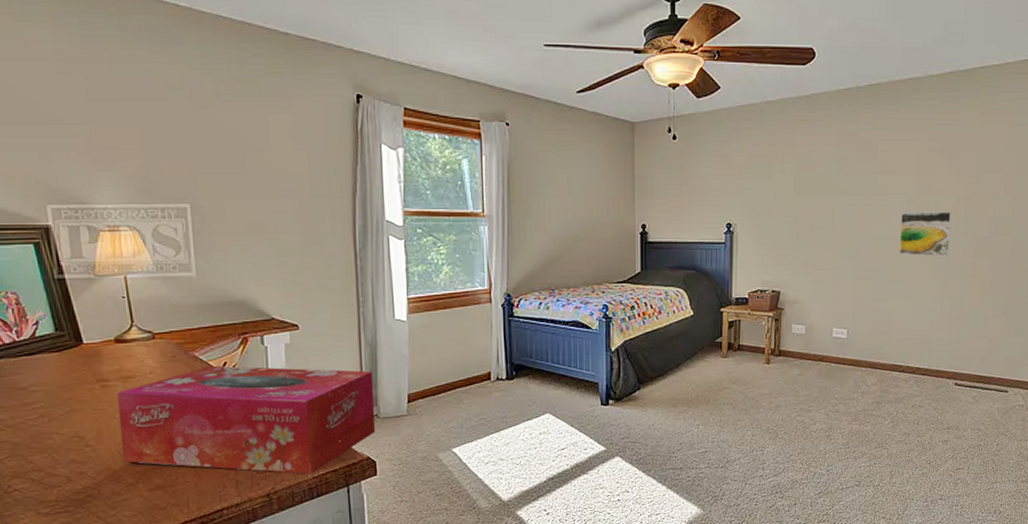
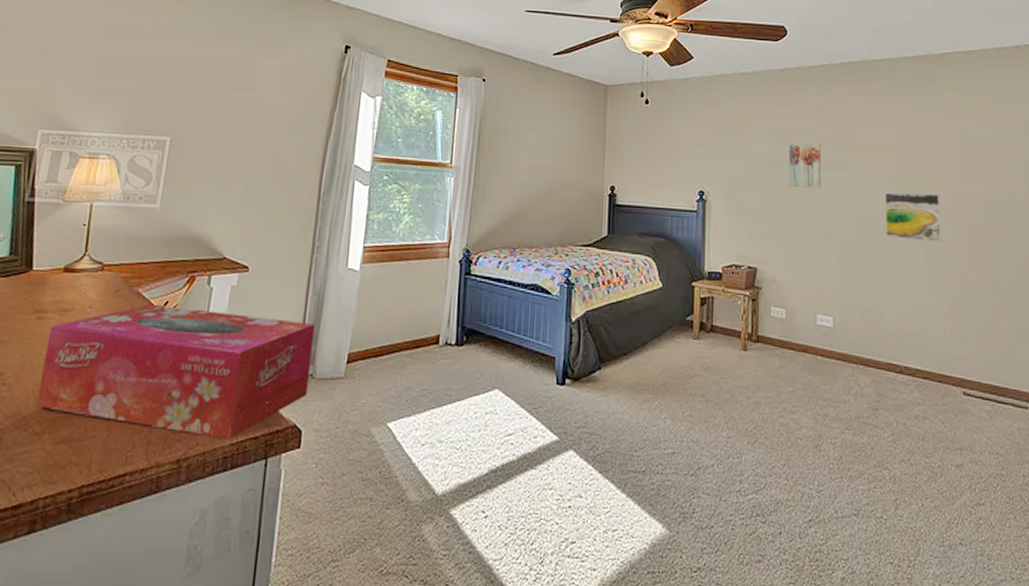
wall art: none [812,170,844,213] -> present [788,143,821,188]

